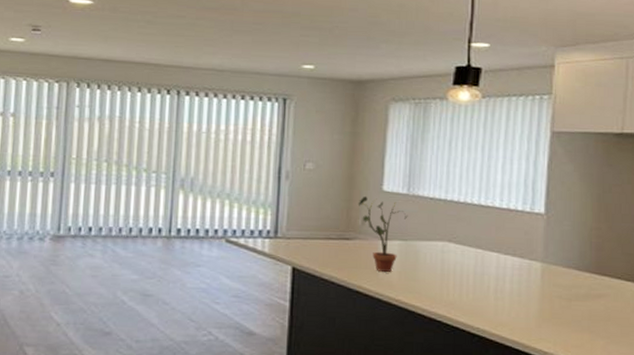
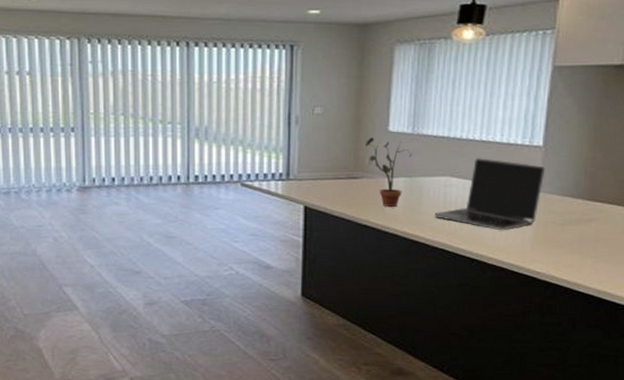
laptop: none [431,223,548,304] -> present [434,158,546,231]

